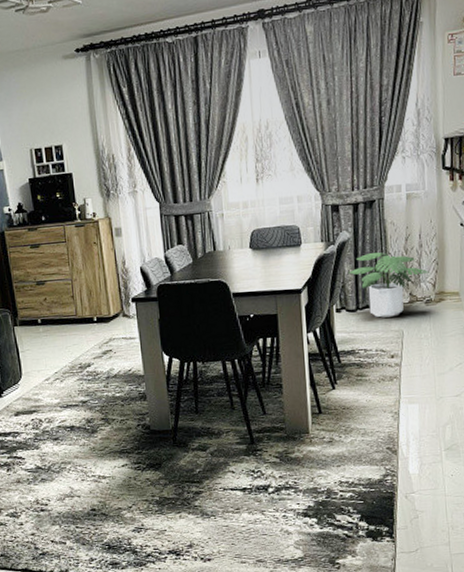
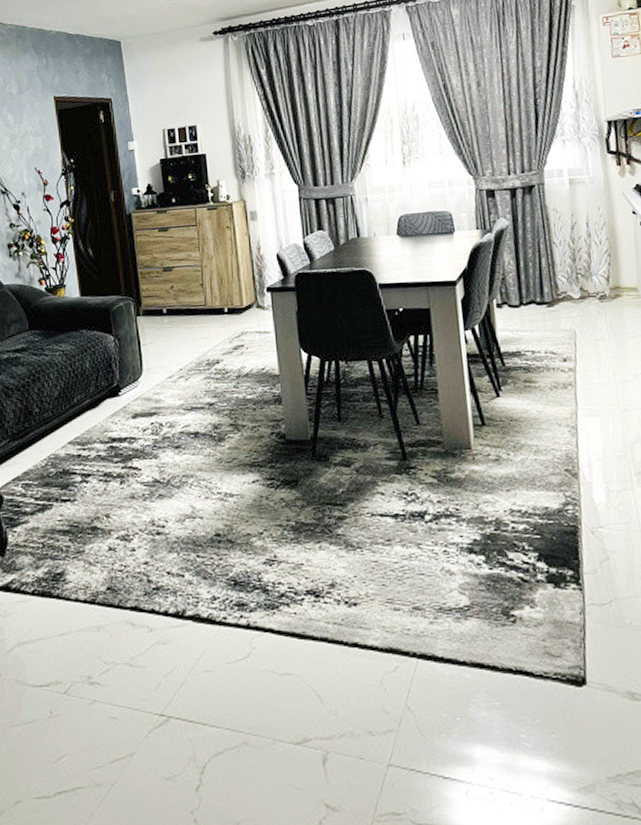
potted plant: present [347,252,429,318] -> none [507,242,601,315]

